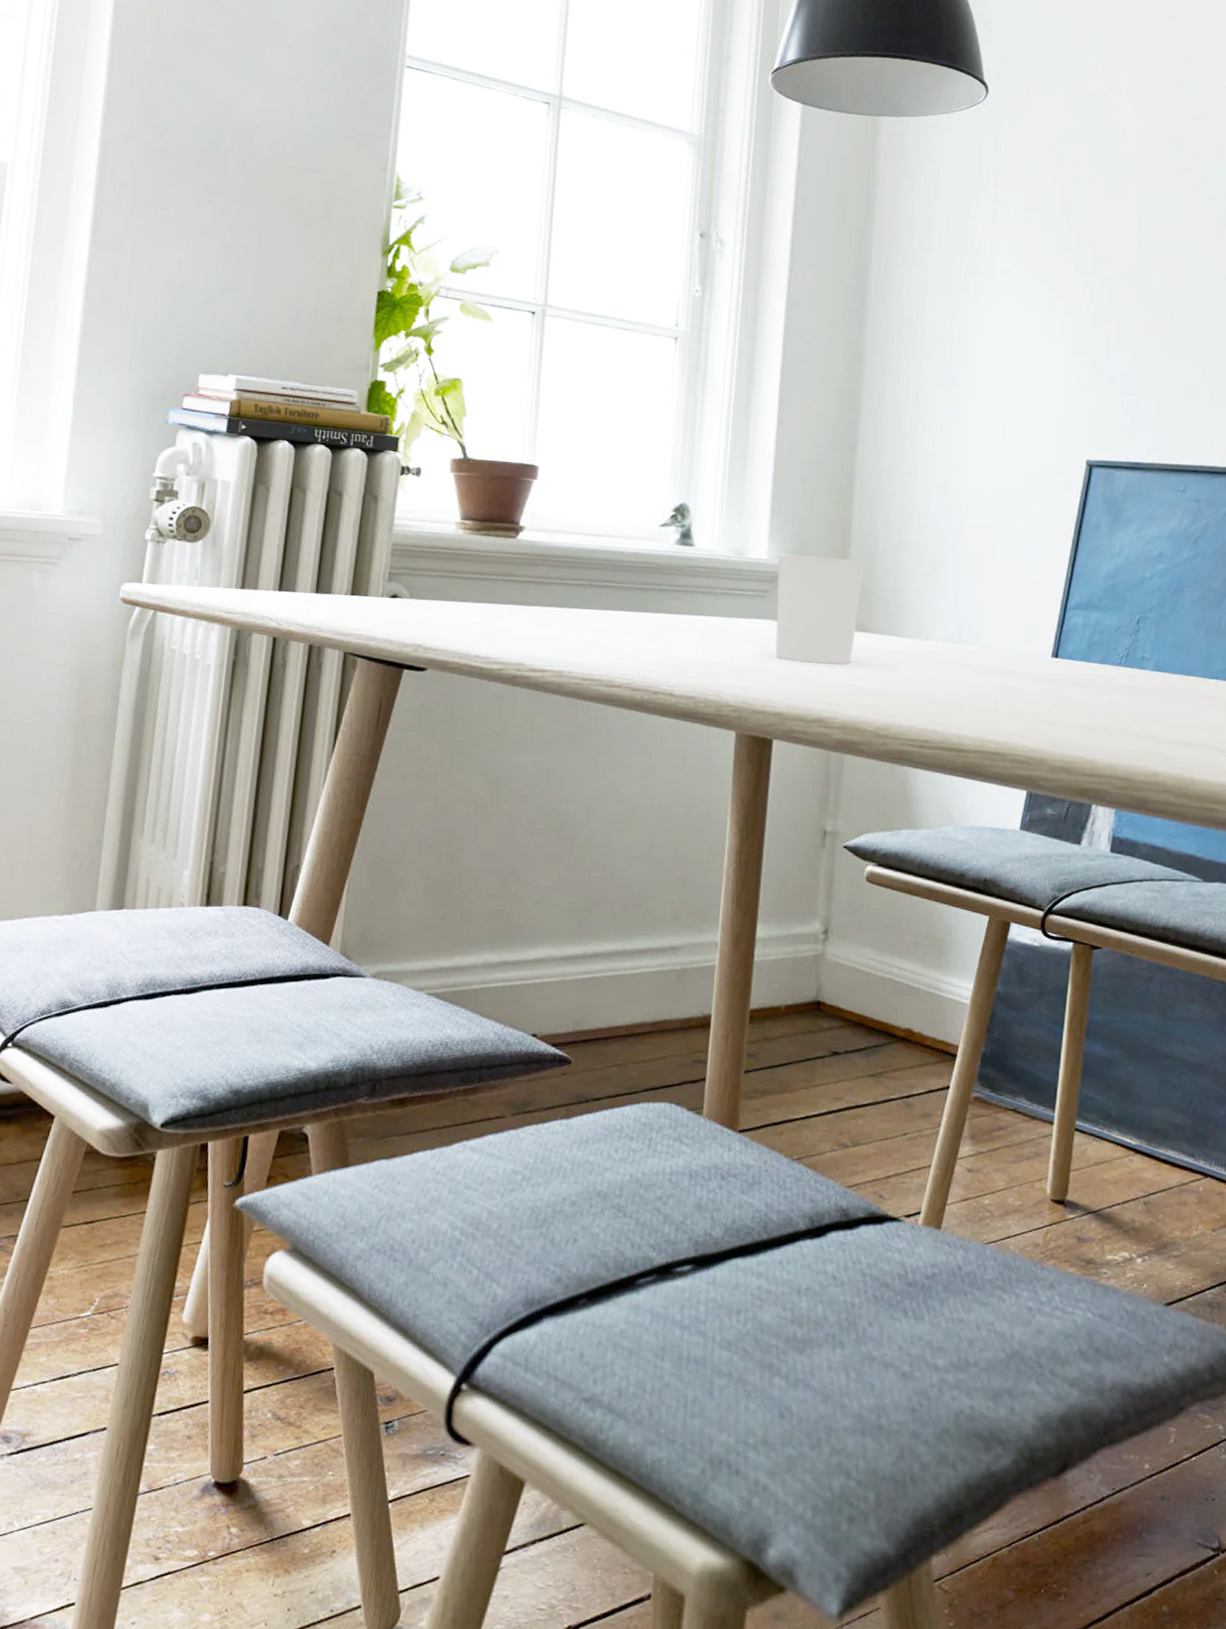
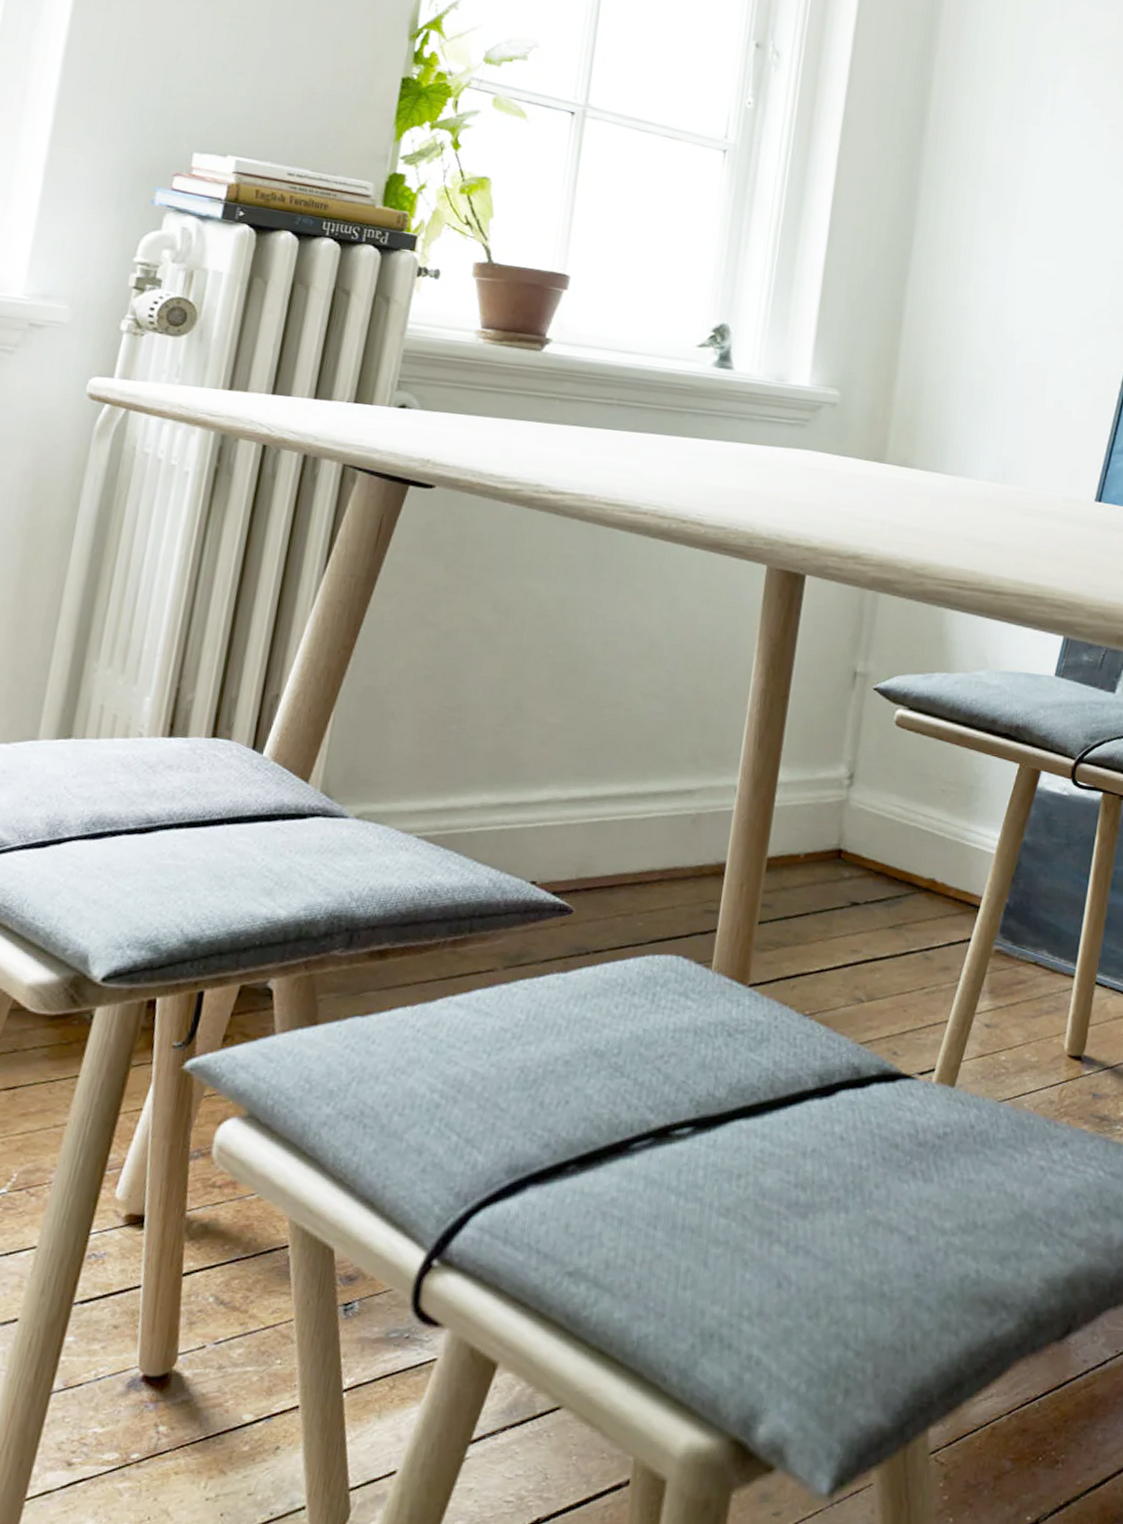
mug: present [775,554,865,665] -> none [813,382,911,501]

